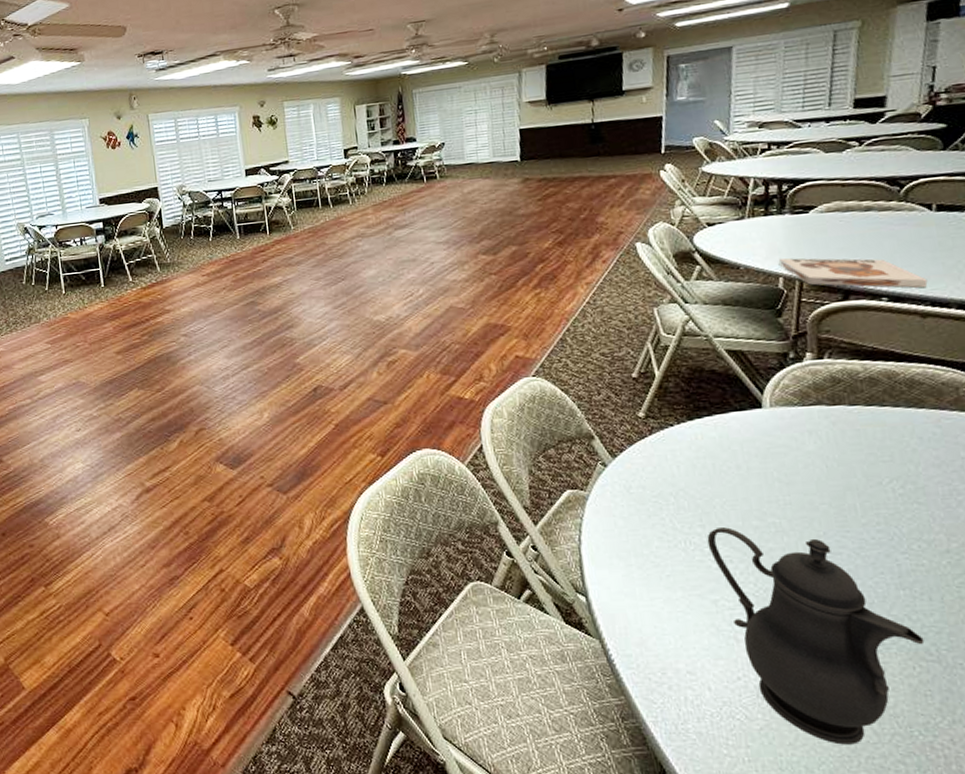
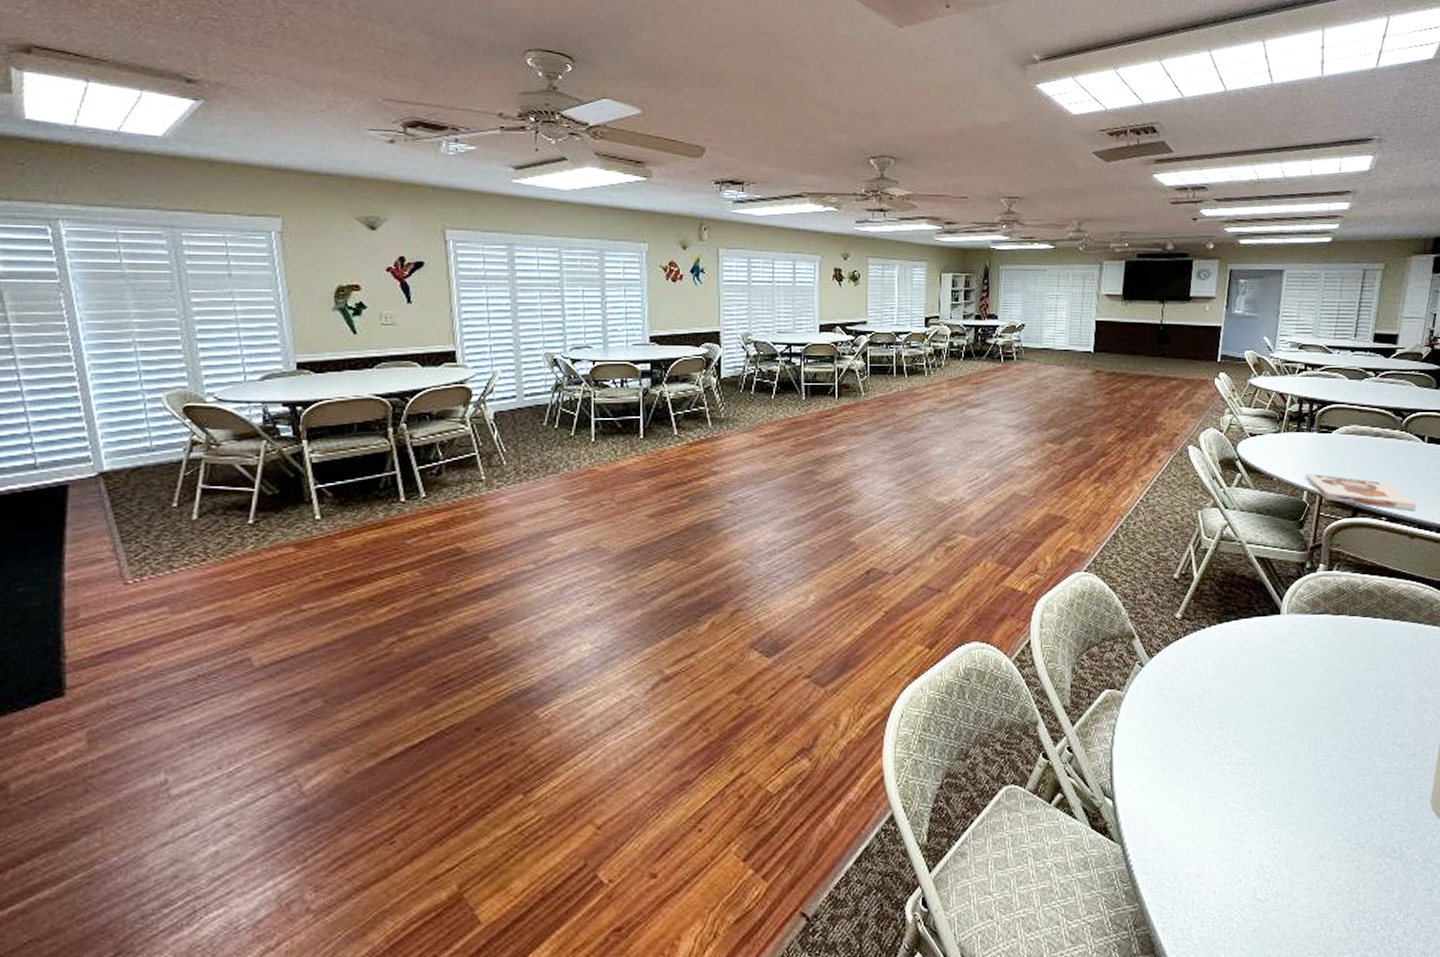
coffeepot: present [707,527,925,745] -> none [1224,730,1391,943]

